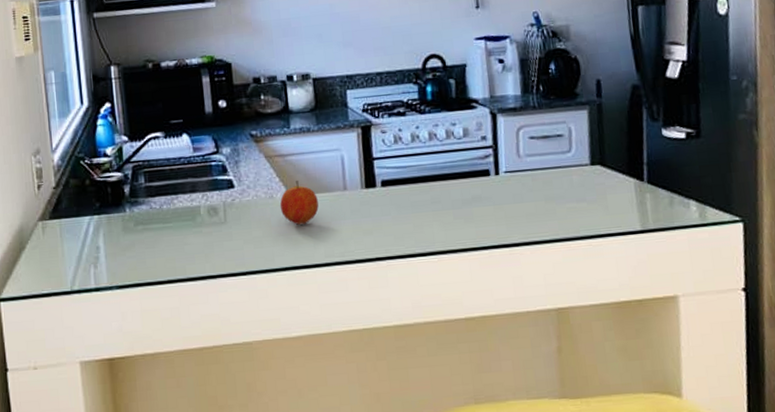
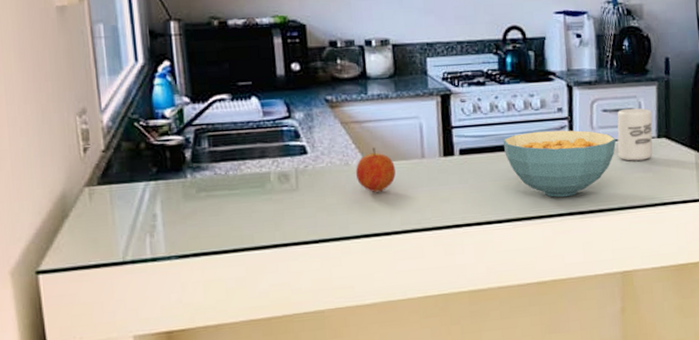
cereal bowl: none [425,159,546,229] -> present [502,130,617,197]
cup: none [545,134,587,190] -> present [617,108,653,161]

